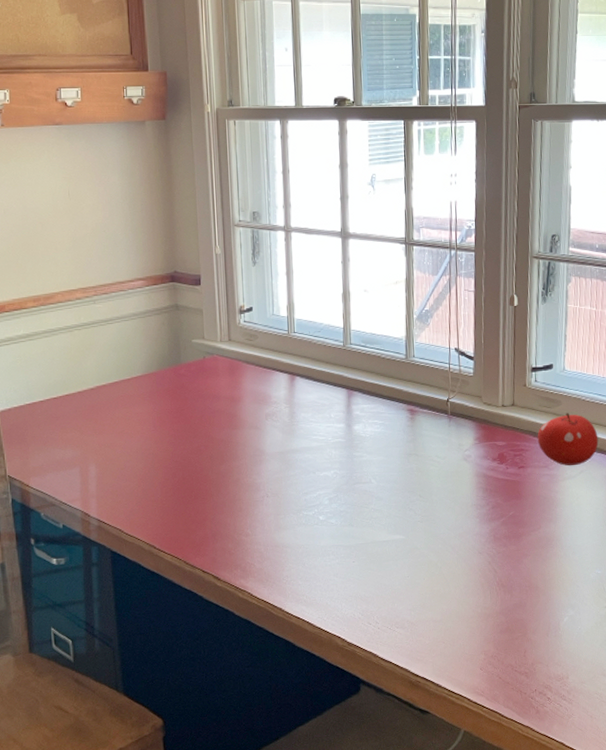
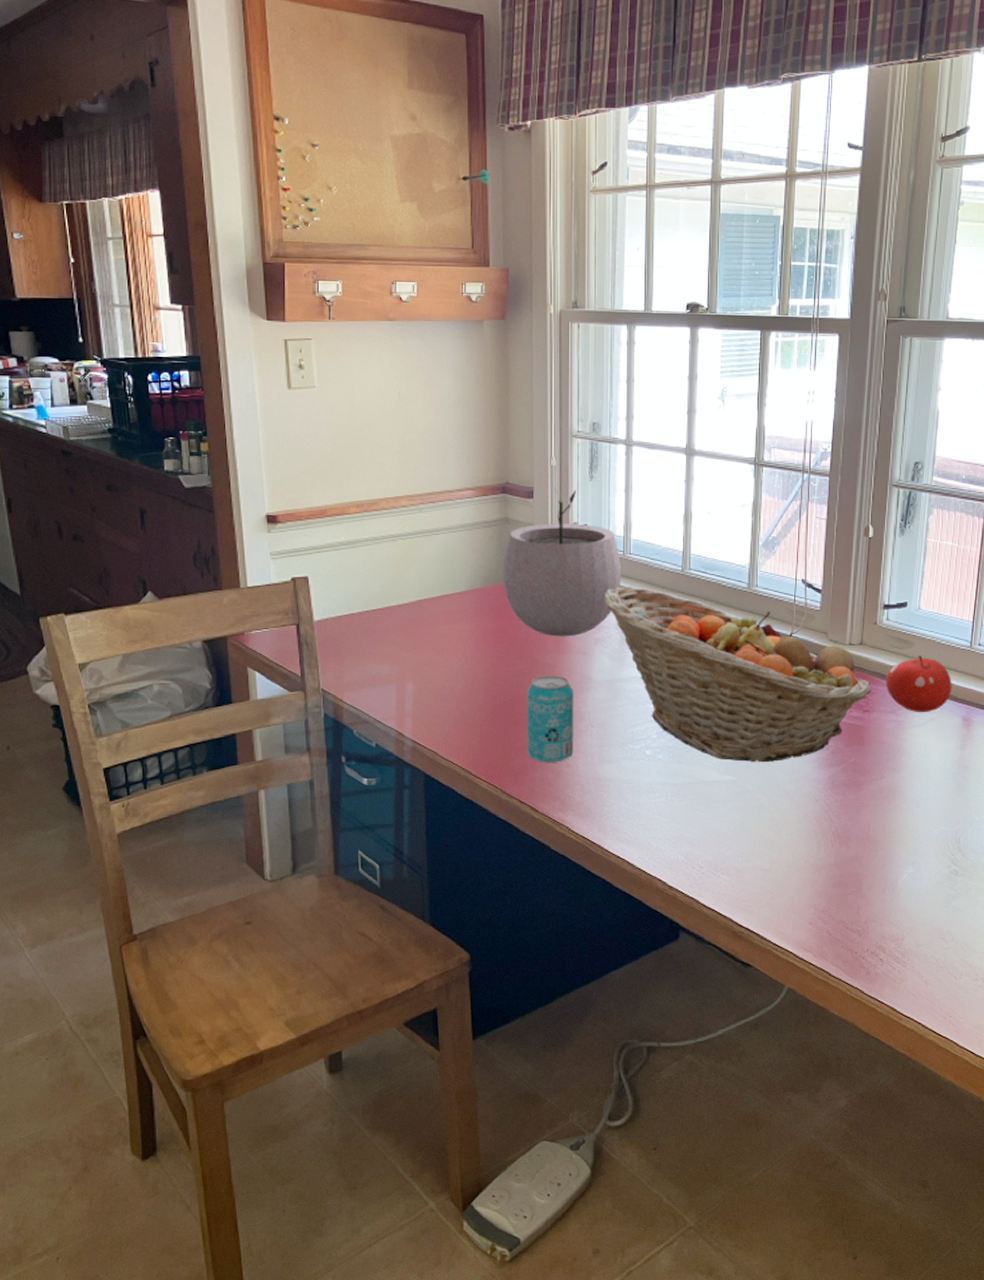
plant pot: none [175,275,288,414] -> present [503,490,622,637]
beverage can: none [204,450,251,534] -> present [526,675,574,763]
fruit basket: none [272,362,526,521] -> present [604,586,872,763]

